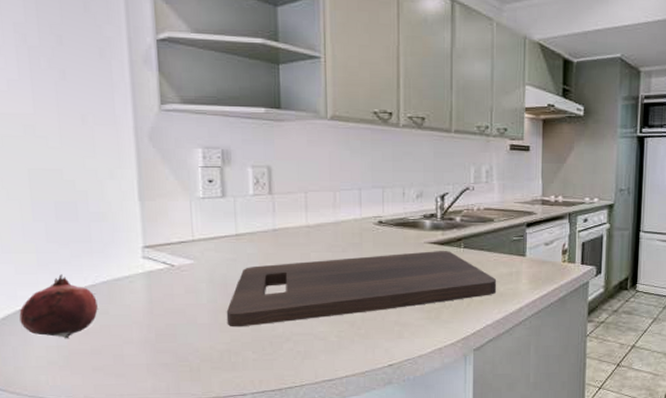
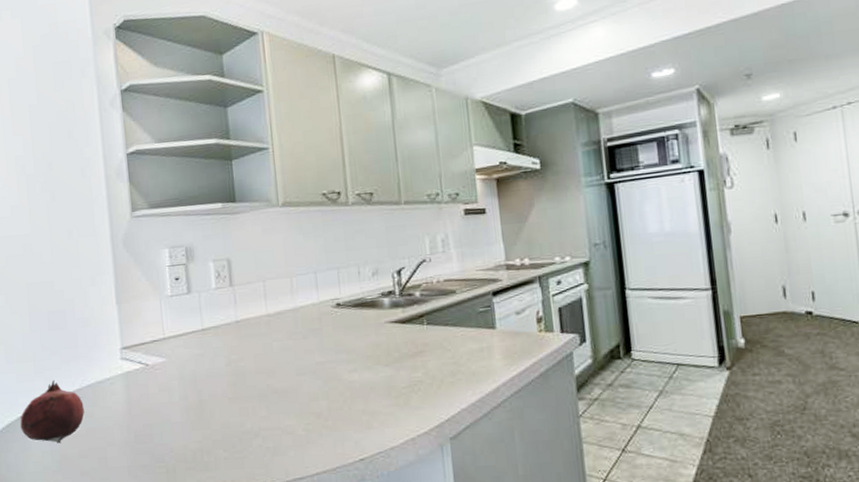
cutting board: present [226,251,497,328] -> none [197,329,468,425]

